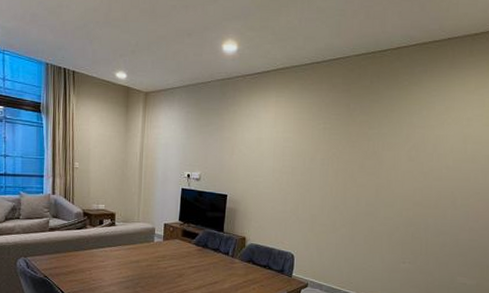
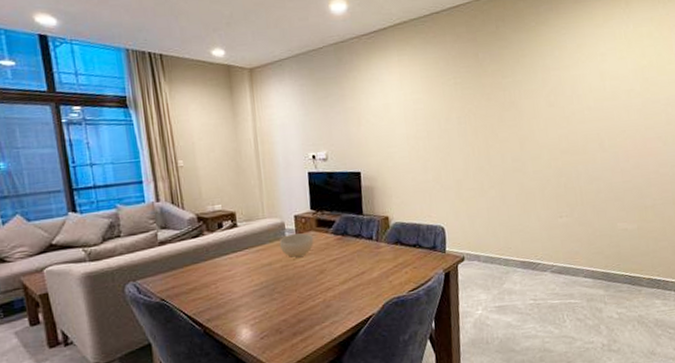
bowl: none [148,238,178,259] -> present [279,233,314,257]

